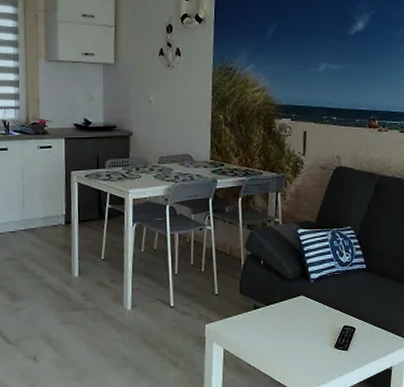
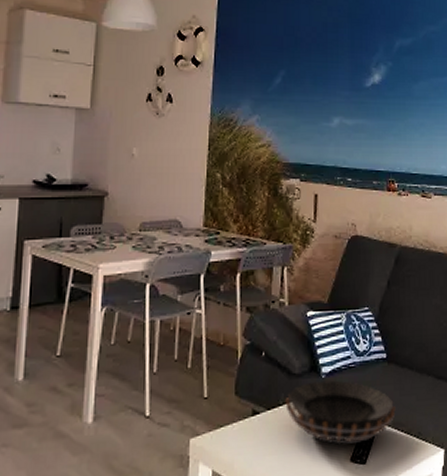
decorative bowl: none [280,284,373,334] -> present [285,380,396,444]

